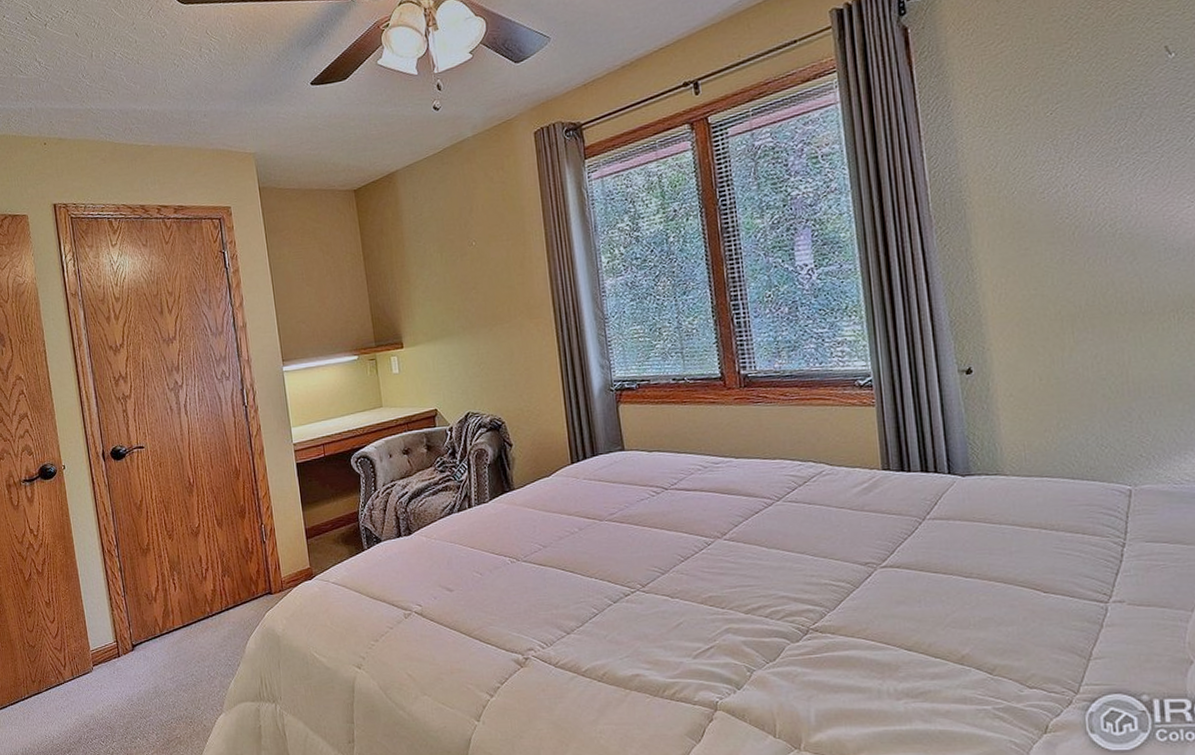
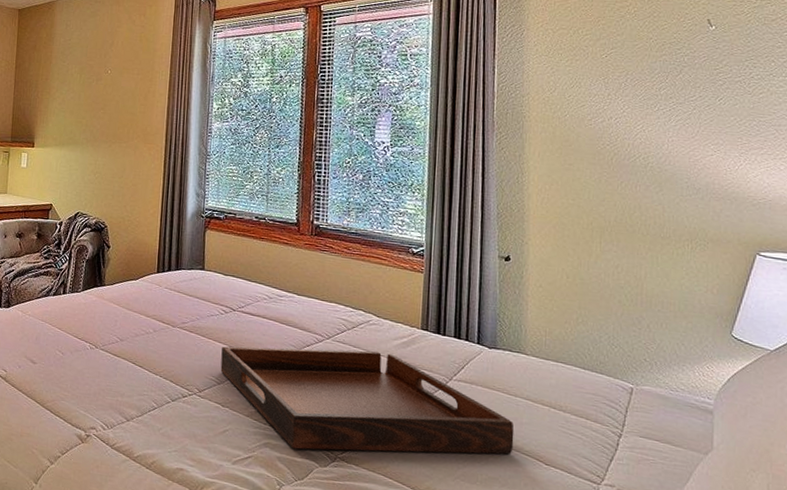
serving tray: none [659,503,1006,629] -> present [220,346,515,455]

